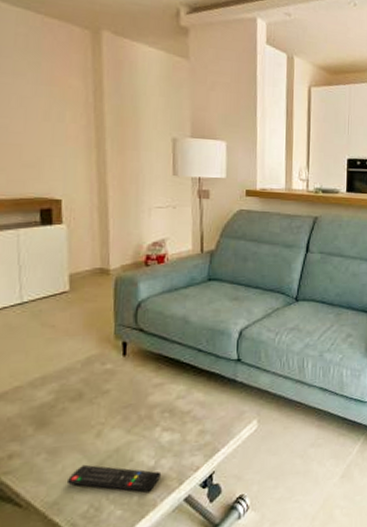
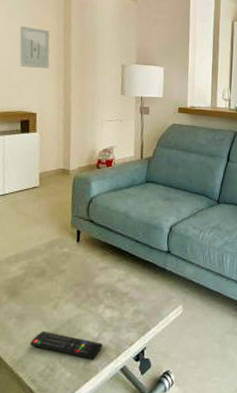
wall art: none [32,88,76,143] -> present [19,26,50,68]

